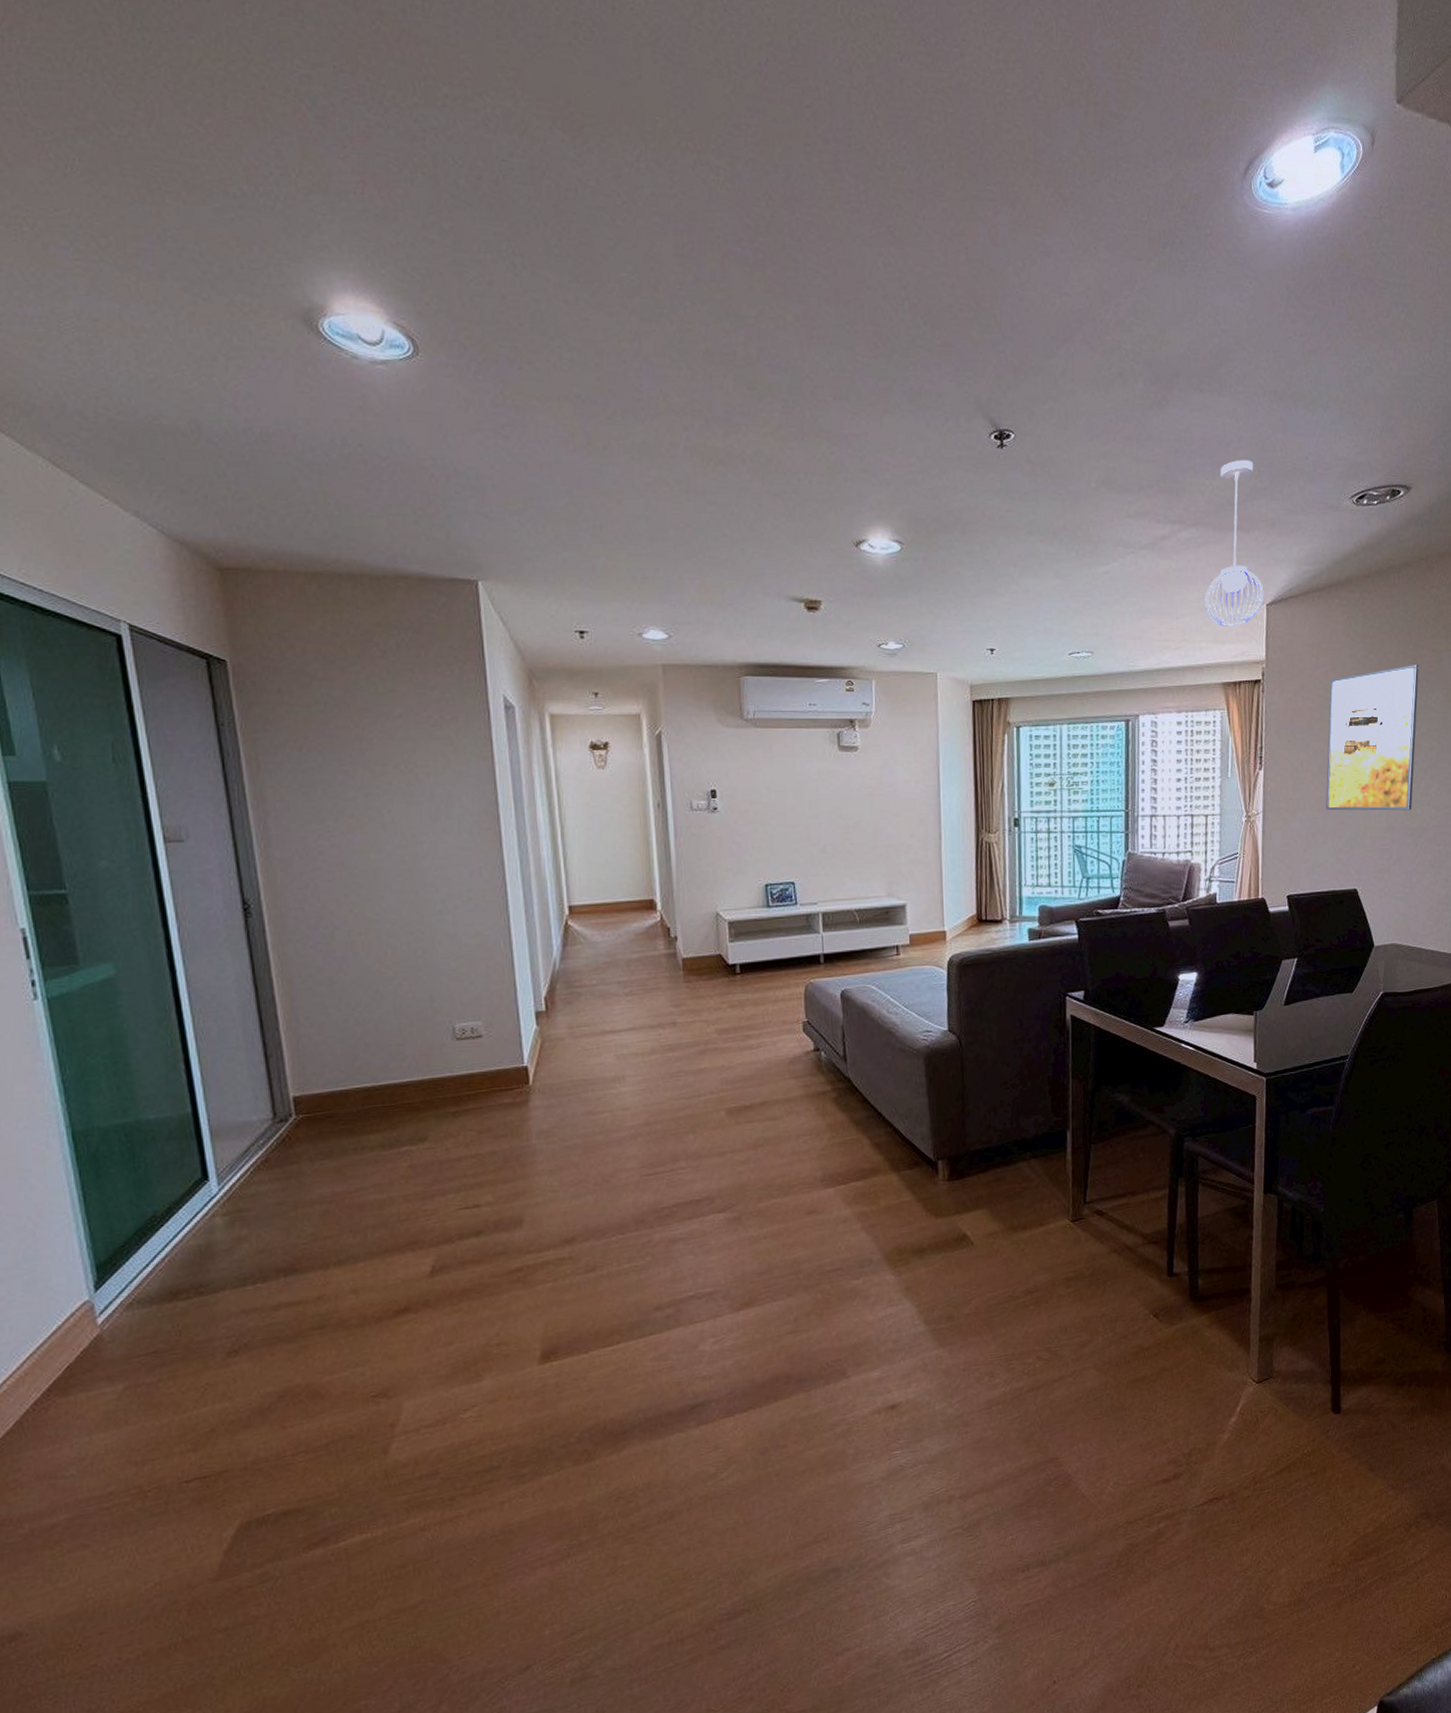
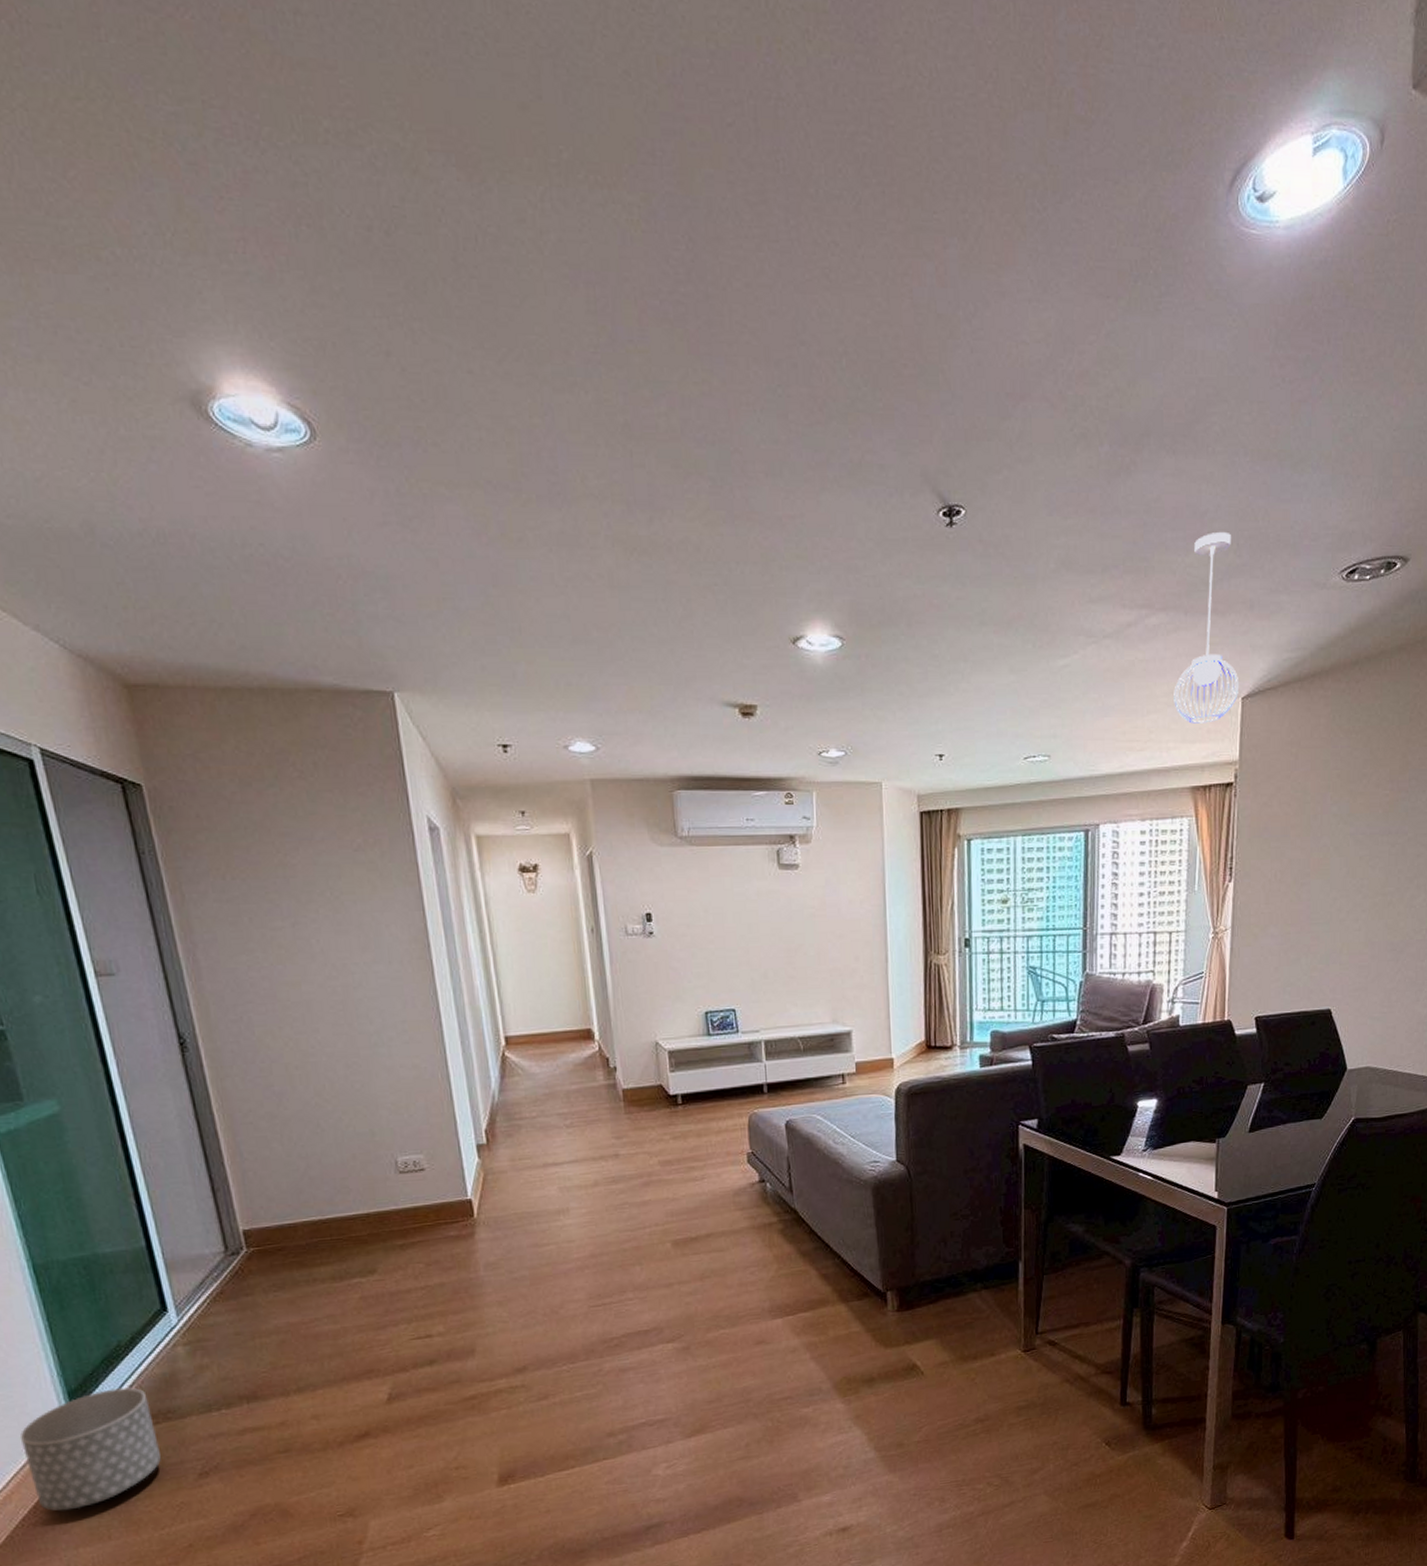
planter: none [41,1260,190,1394] -> present [20,1387,162,1512]
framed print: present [1326,665,1419,811] -> none [1300,762,1409,925]

